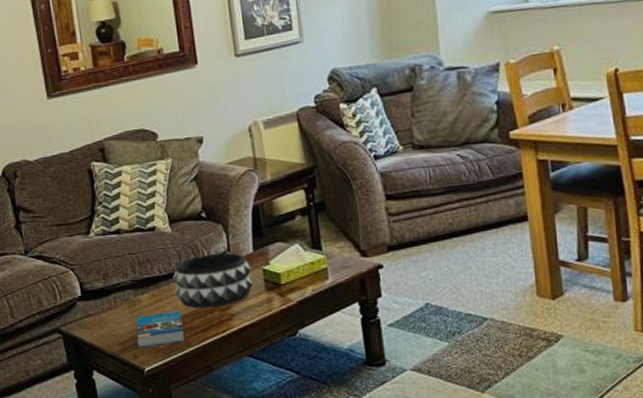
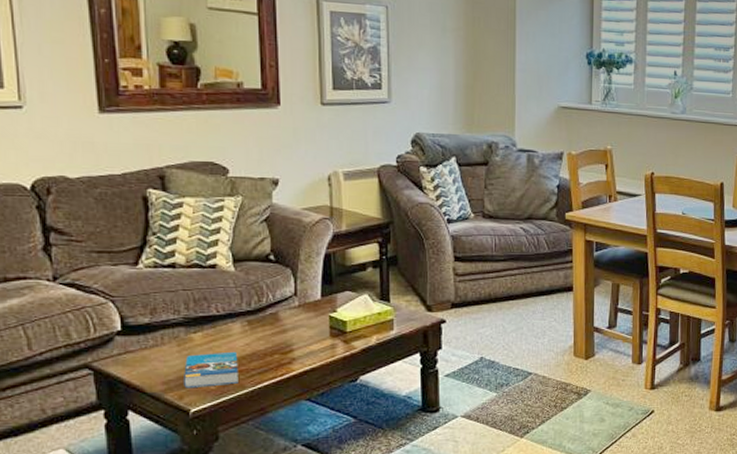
decorative bowl: present [172,252,253,309] -> none [231,296,318,351]

